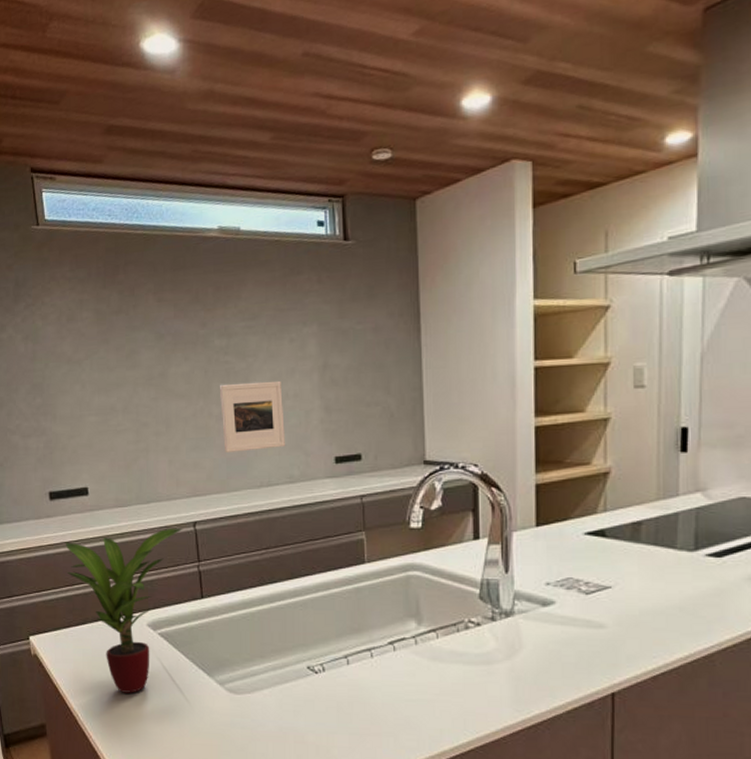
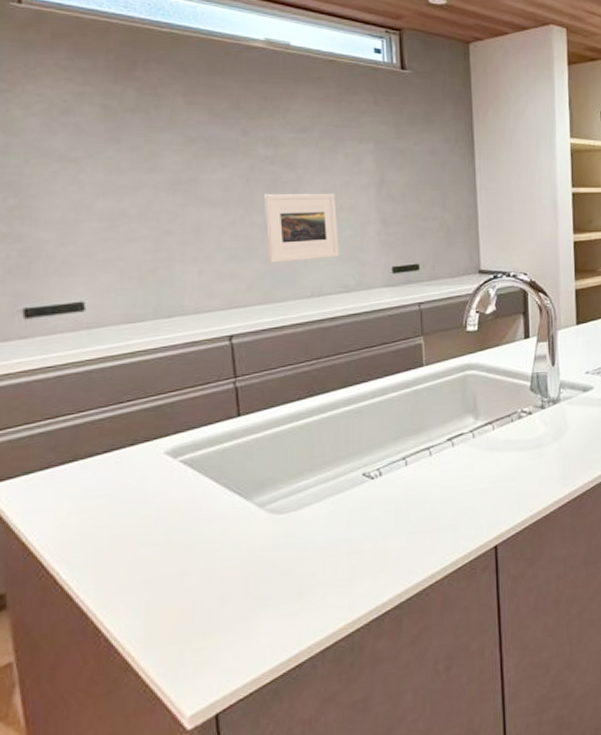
potted plant: present [65,527,183,693] -> none [46,343,216,536]

